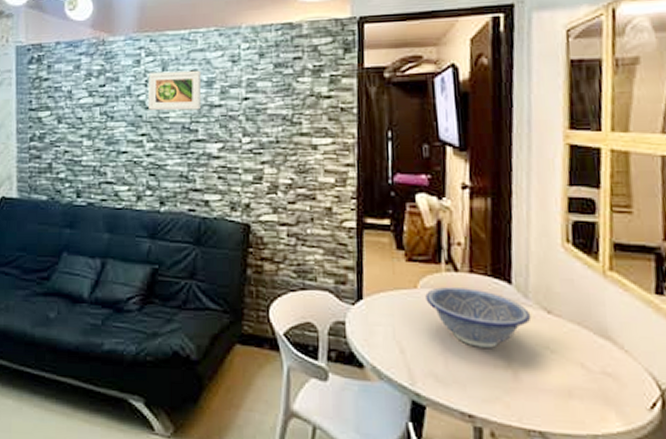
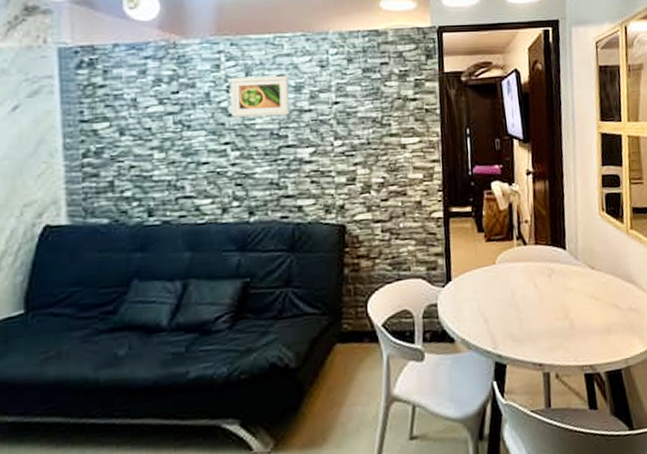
decorative bowl: present [425,287,531,348] -> none [502,257,581,306]

